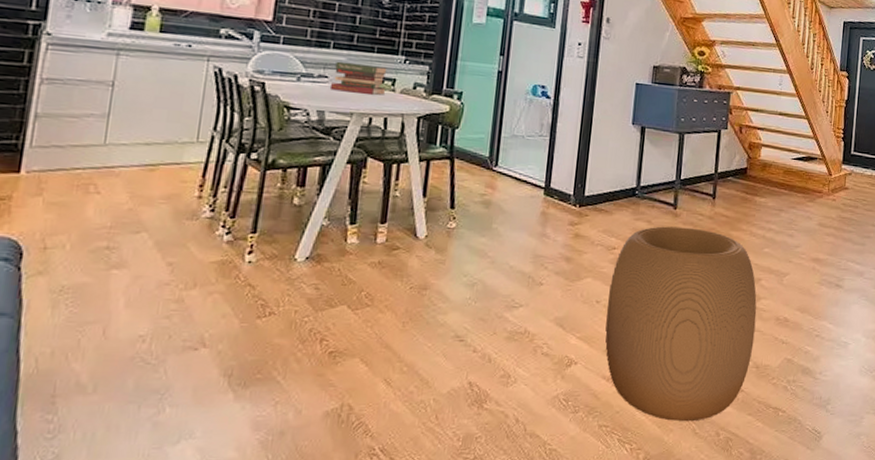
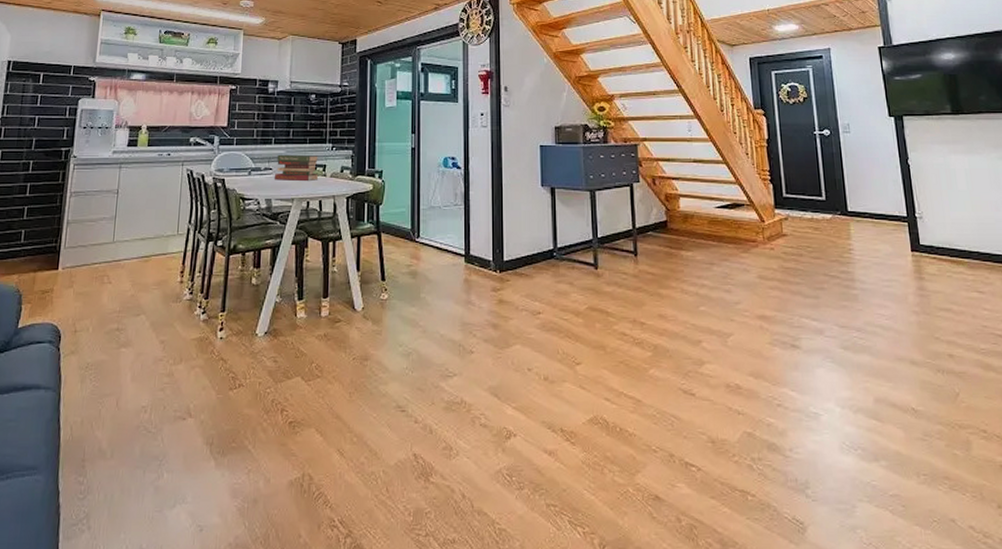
pouf: present [605,226,757,422] -> none [540,288,705,504]

